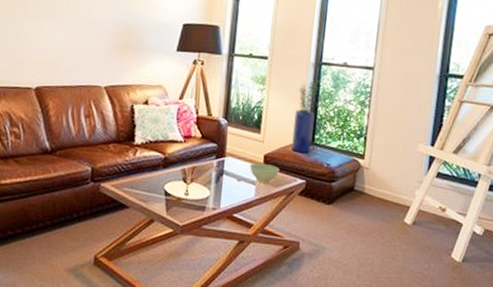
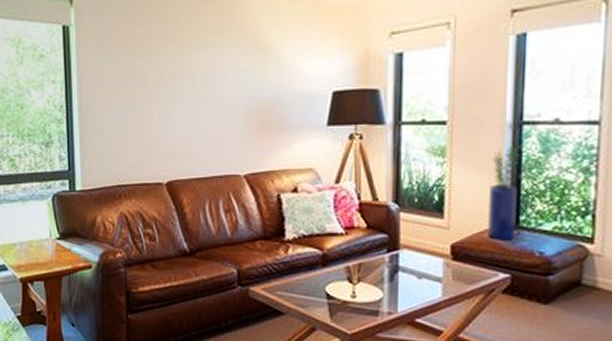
bowl: present [249,163,280,184] -> none [432,256,473,281]

